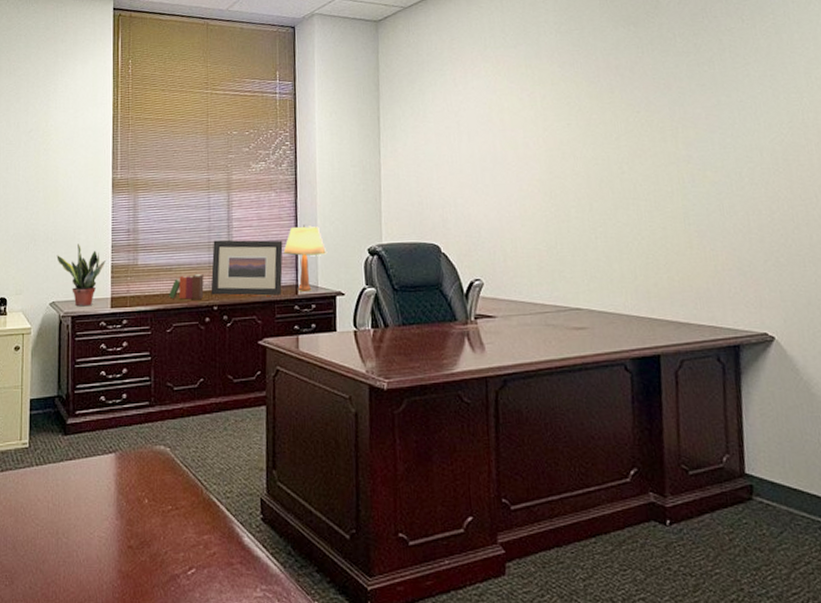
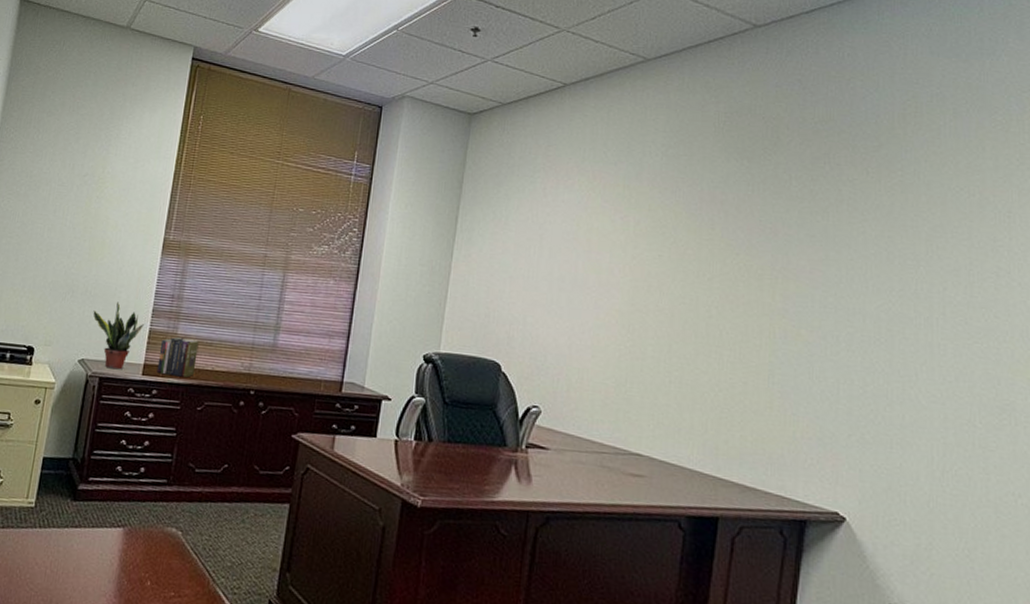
books: none [124,267,160,304] -> present [156,336,199,378]
books: present [168,274,204,300] -> none [204,352,245,382]
picture frame: present [210,240,283,296] -> none [249,321,334,390]
table lamp: present [283,224,326,291] -> none [333,319,379,391]

